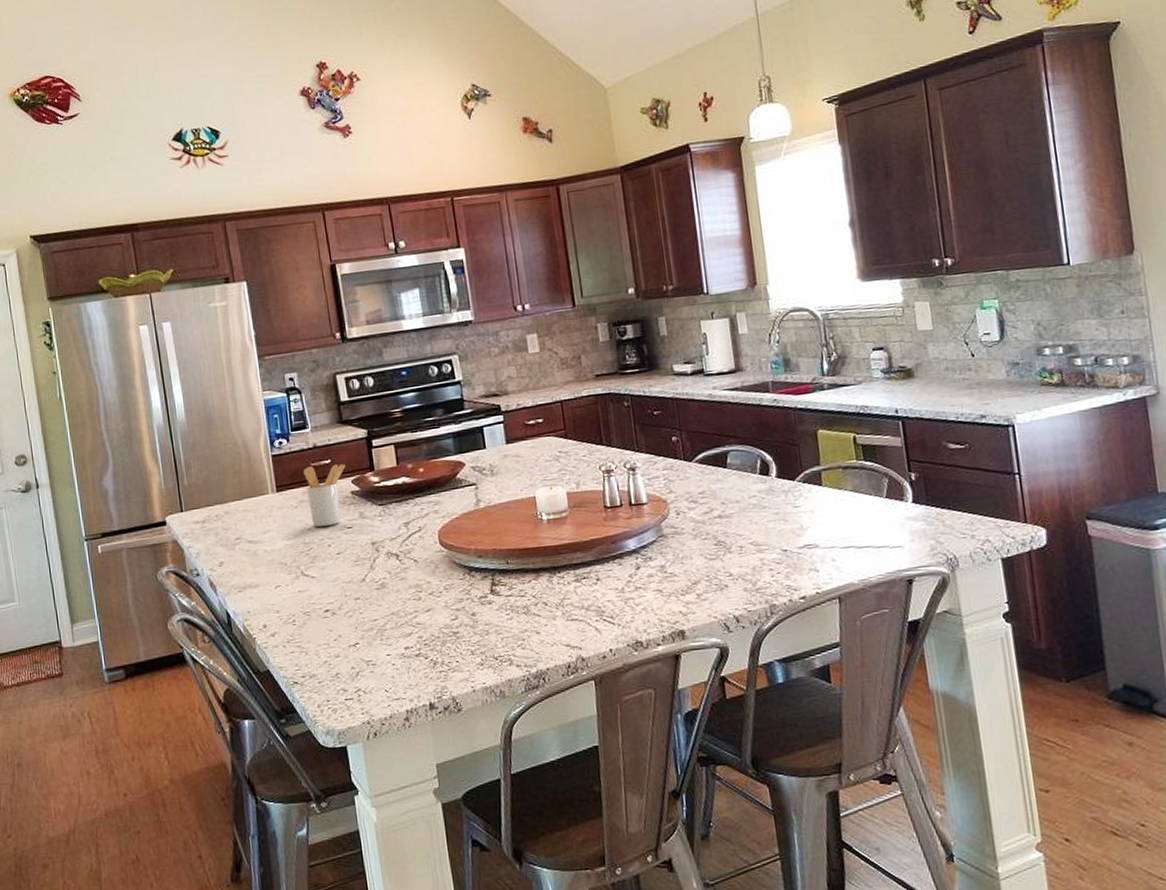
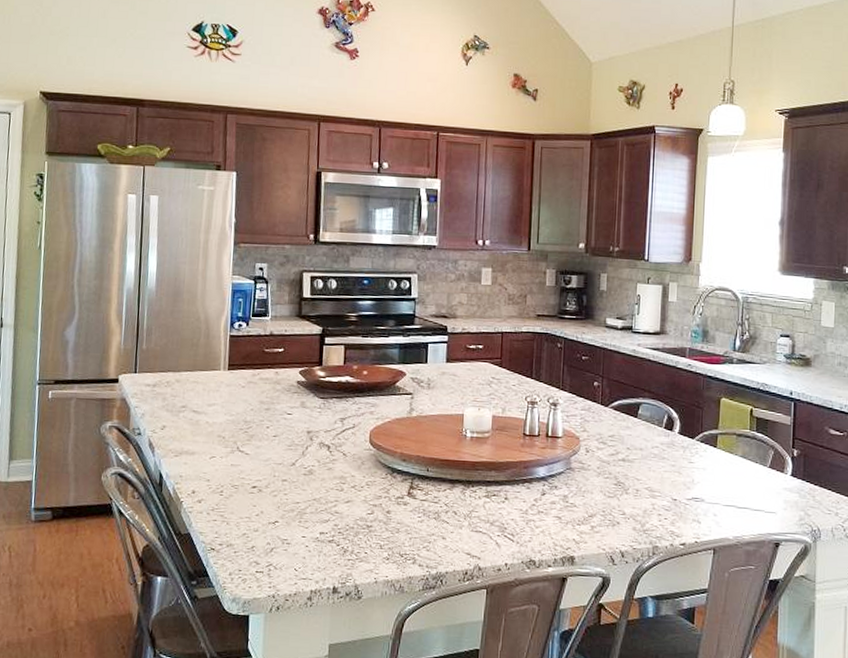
utensil holder: present [303,464,346,527] -> none [255,351,297,410]

